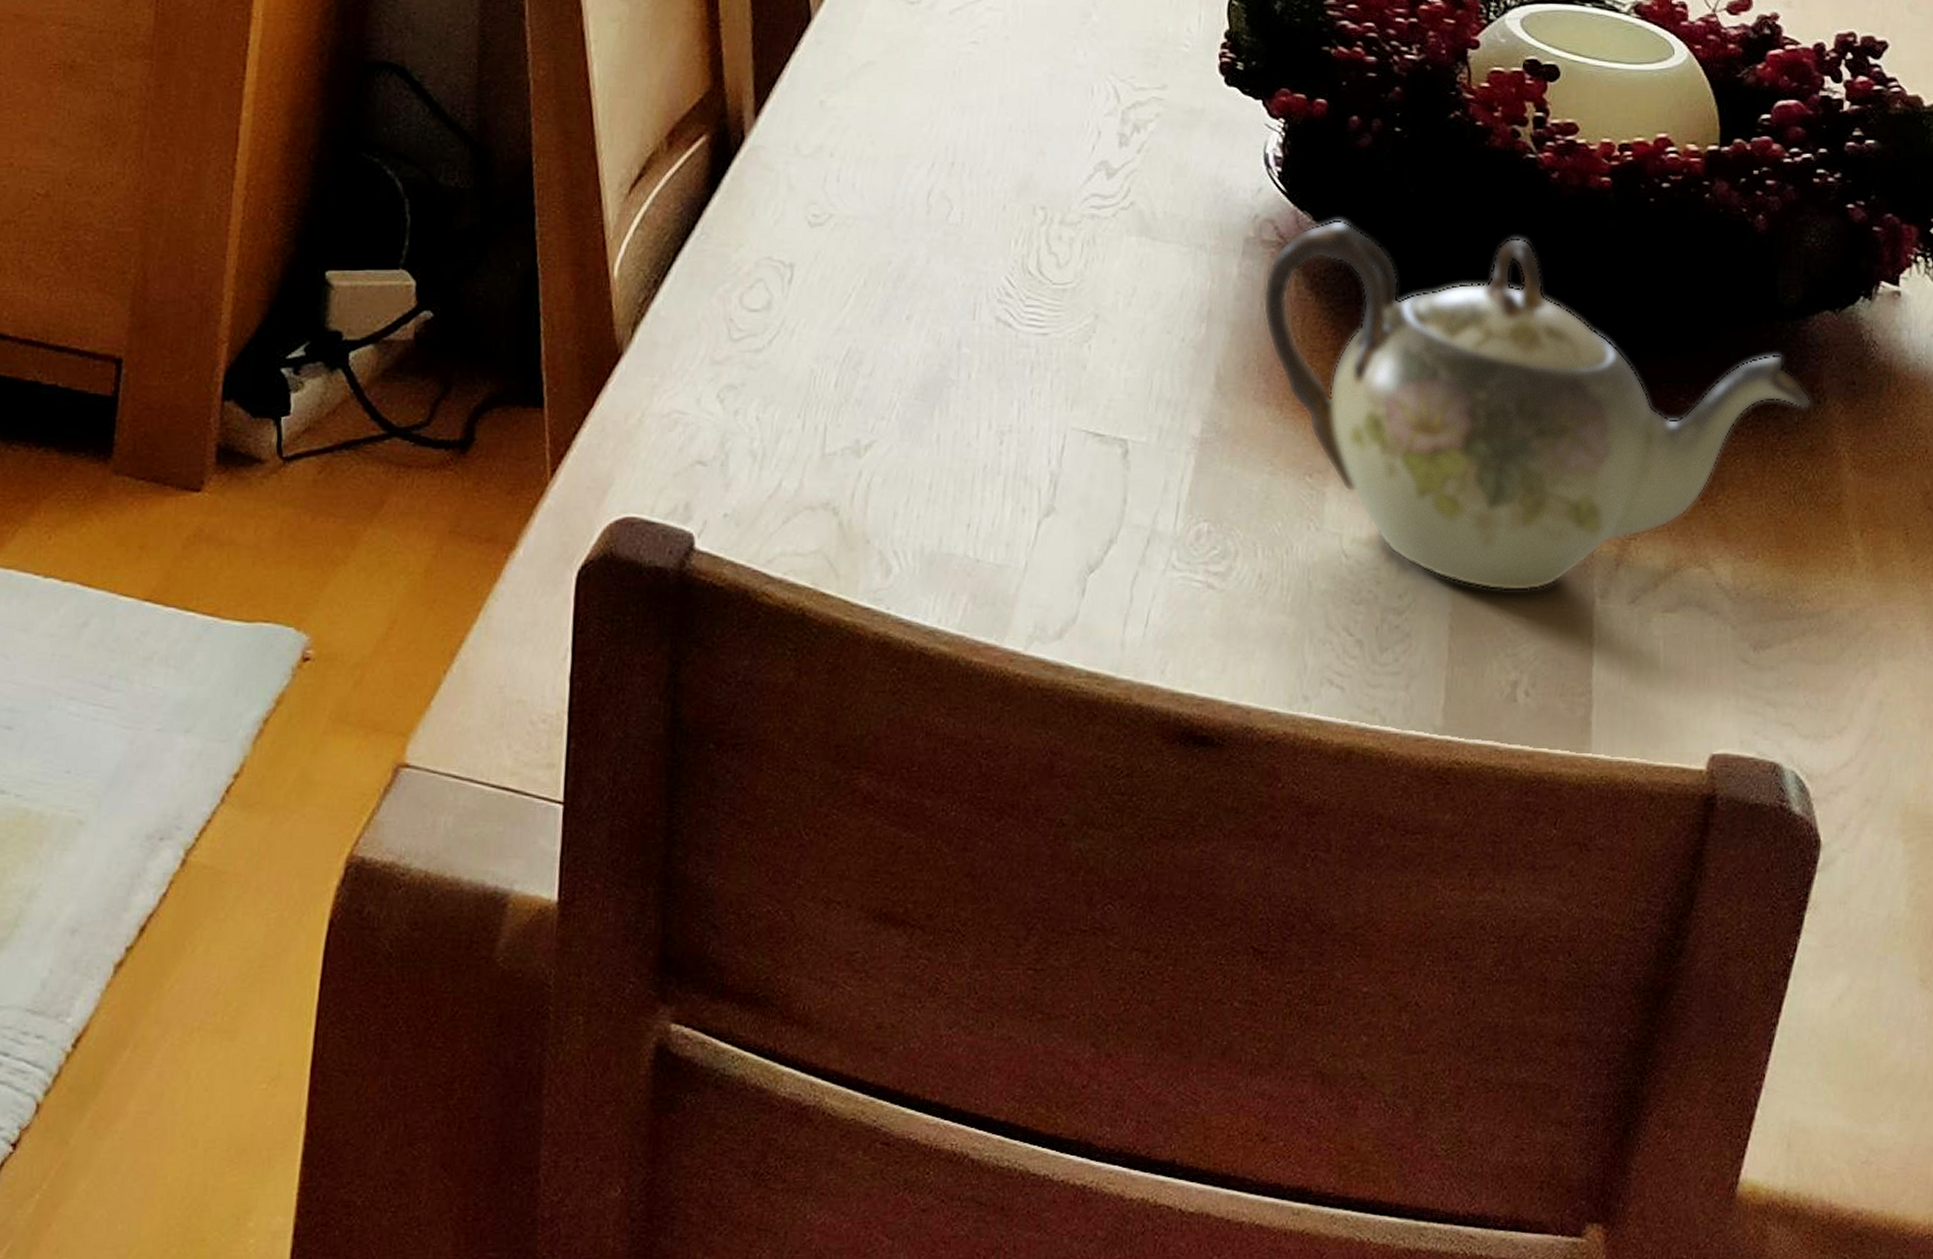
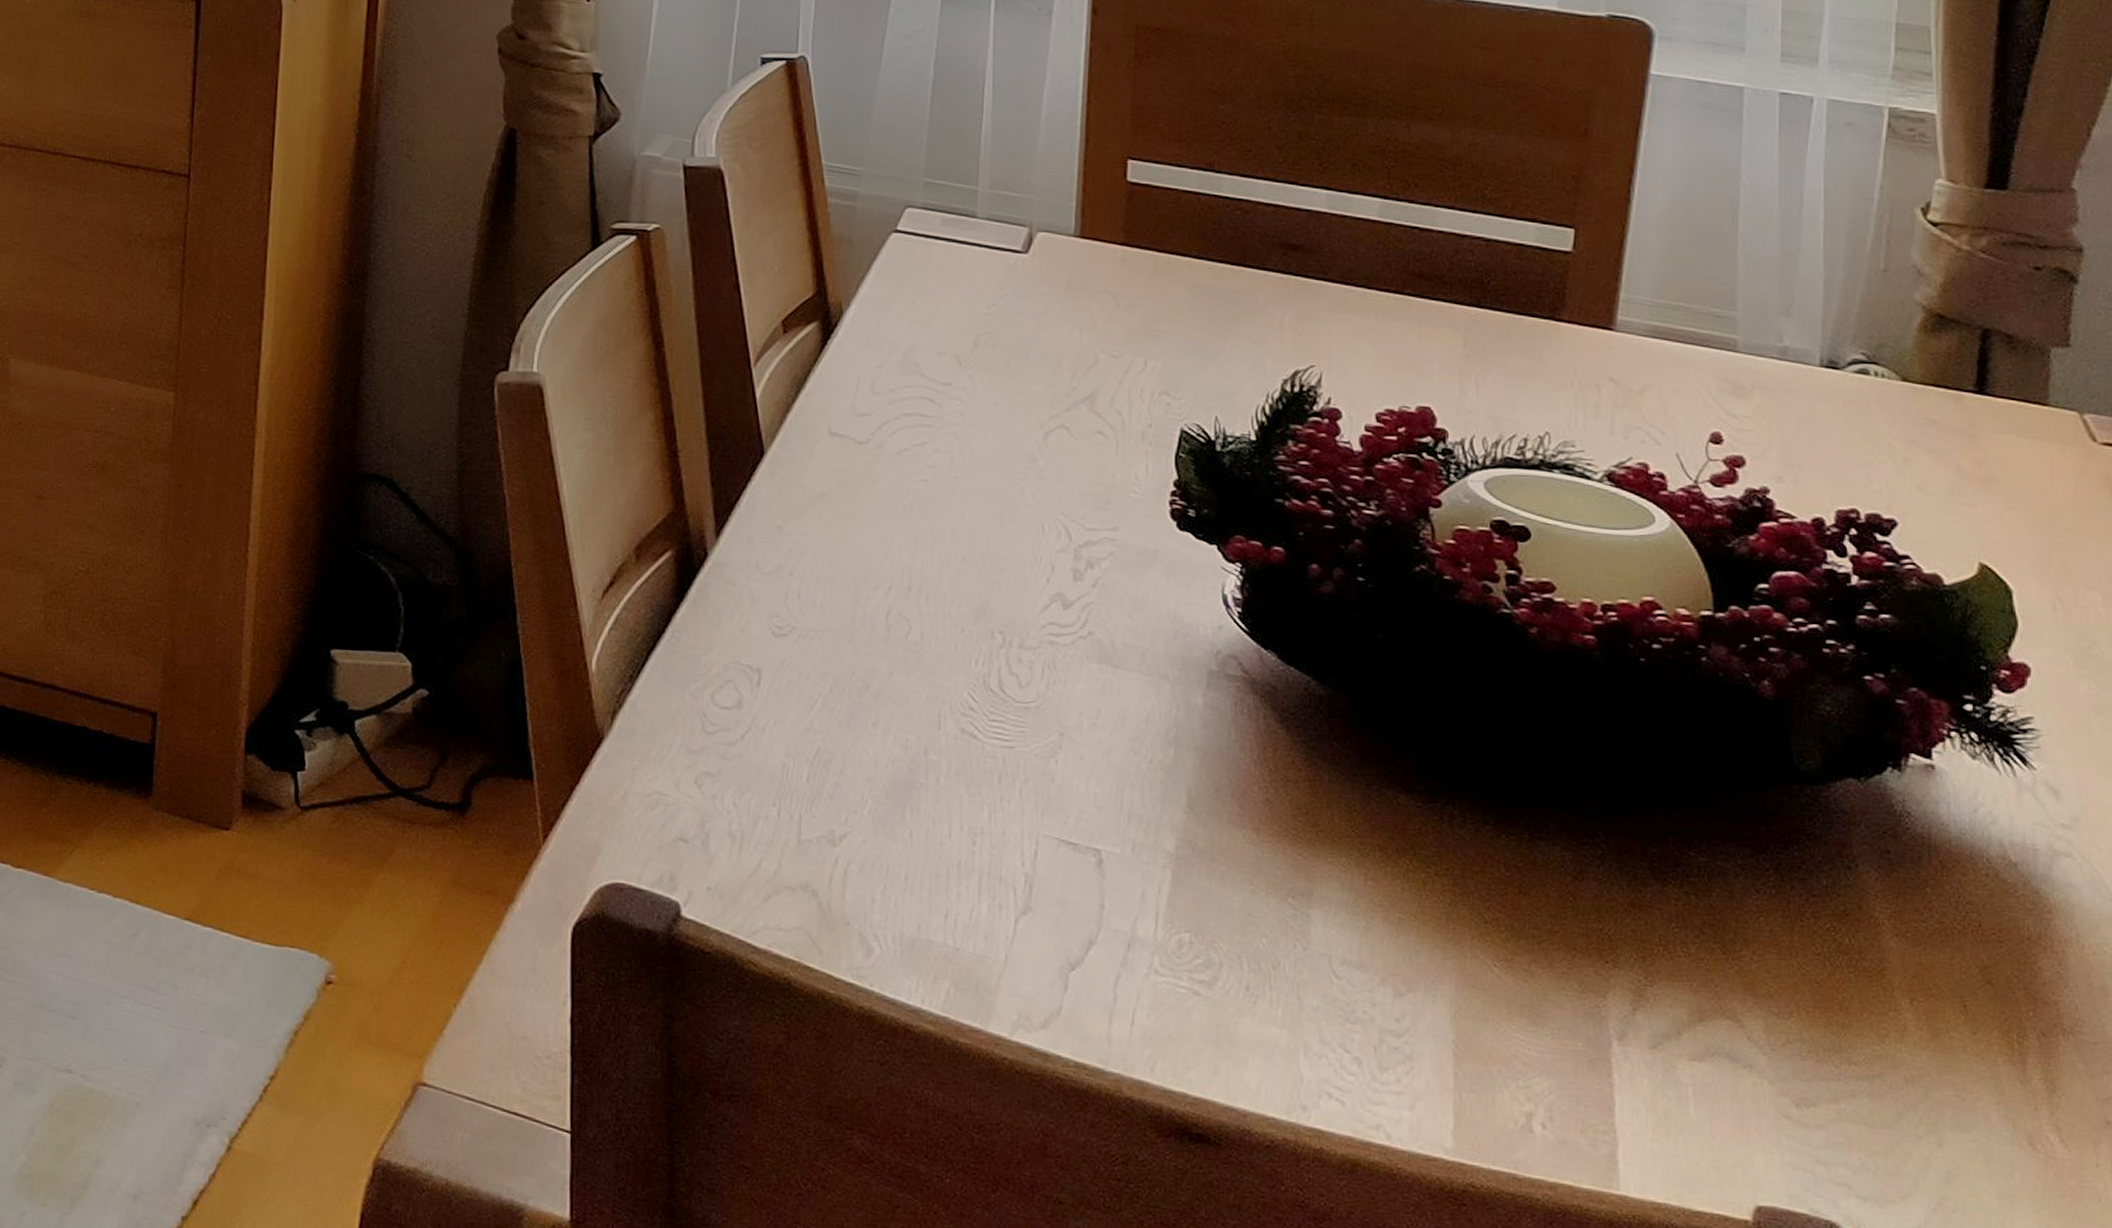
teapot: present [1262,219,1812,592] -> none [1230,659,1841,1027]

